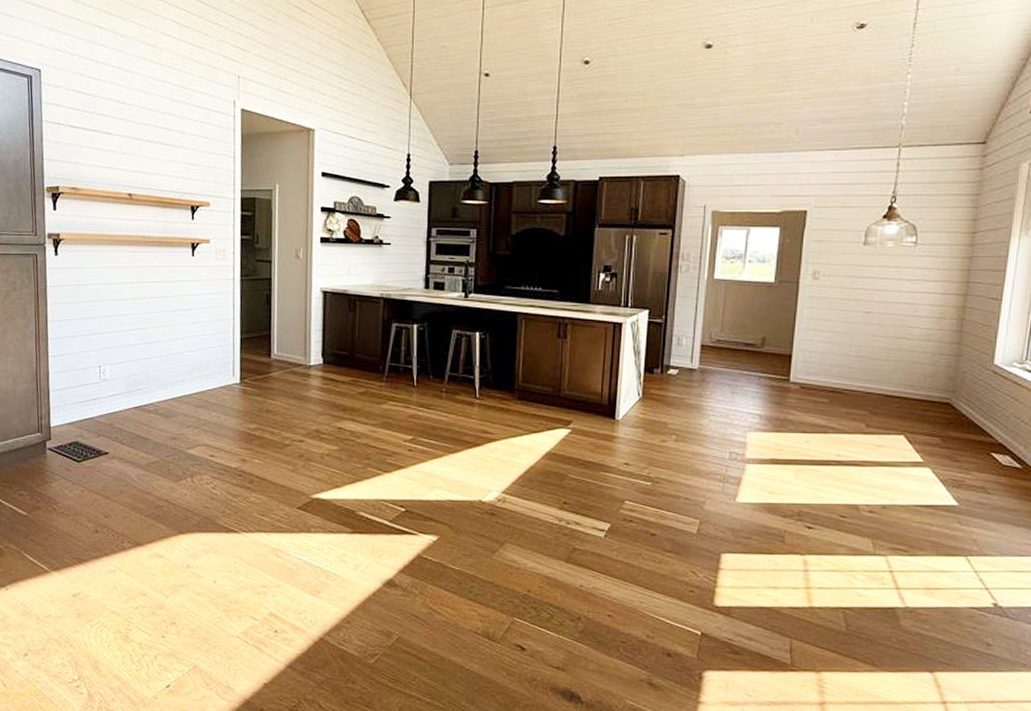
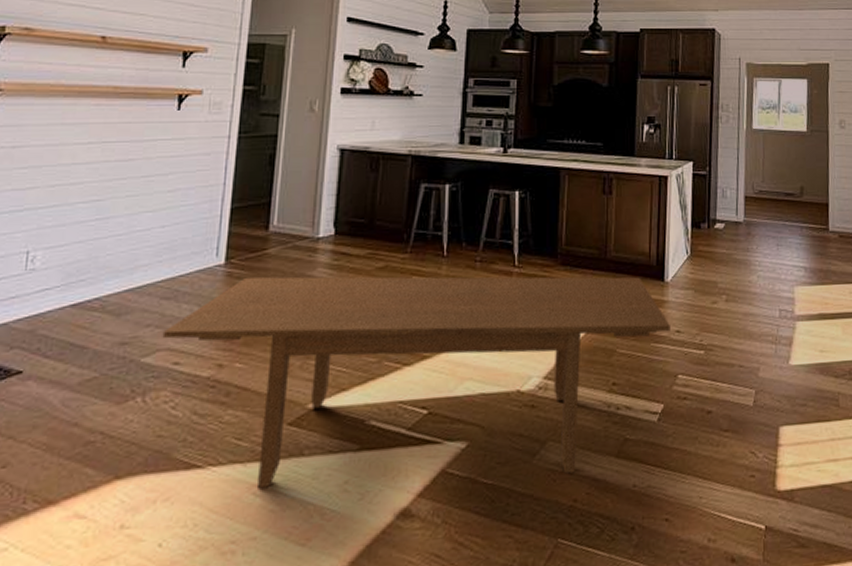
dining table: none [200,394,619,570] -> present [162,276,670,489]

